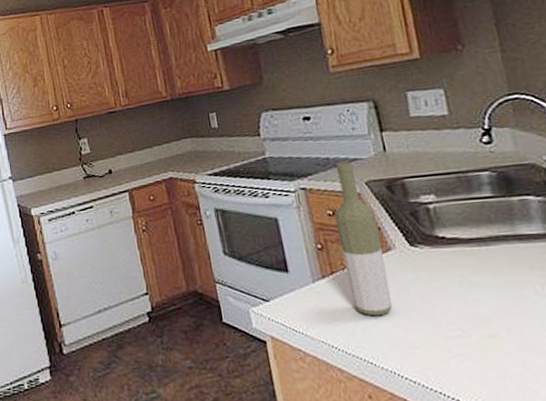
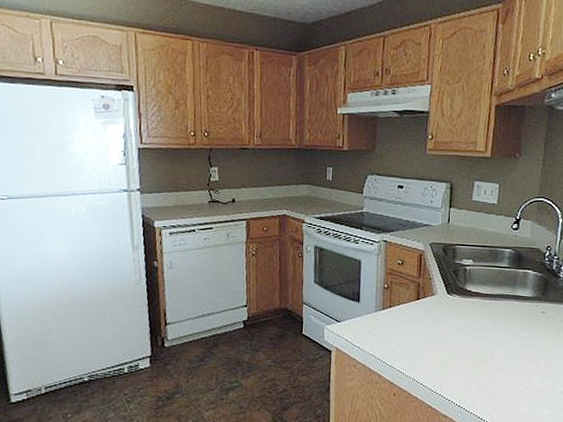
bottle: present [334,161,393,316] -> none [399,225,431,340]

